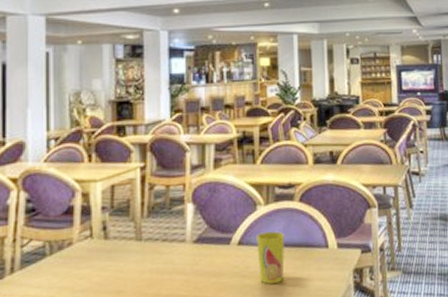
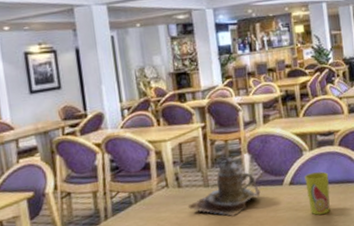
teapot: none [113,207,203,279] -> present [187,157,261,216]

